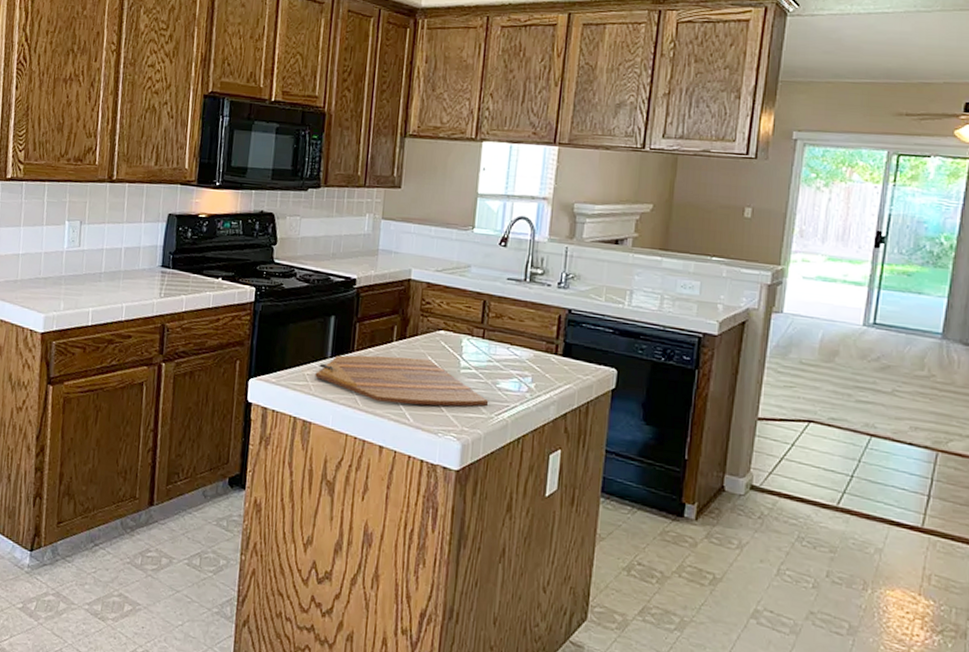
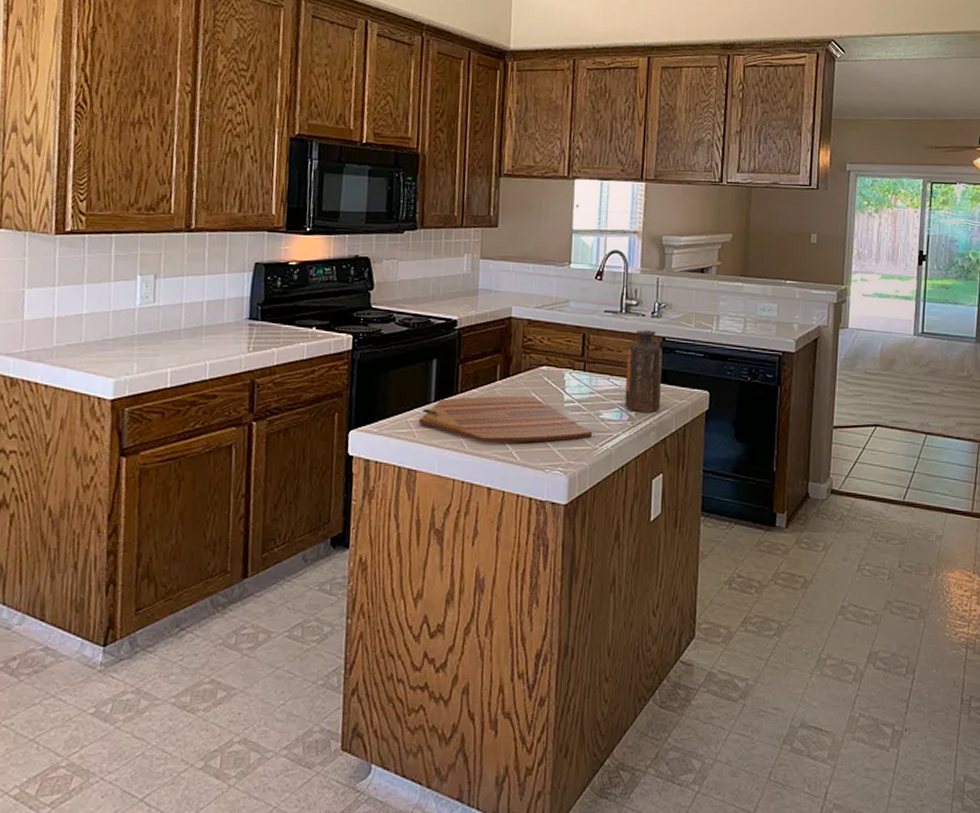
bottle: none [524,300,568,386] -> present [625,329,663,412]

